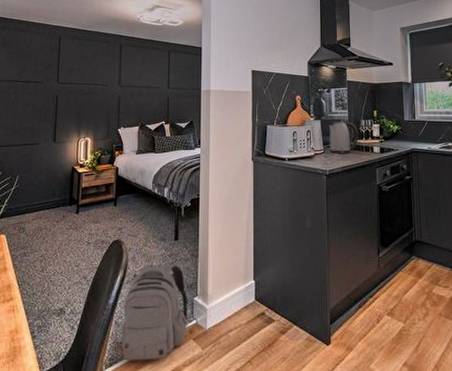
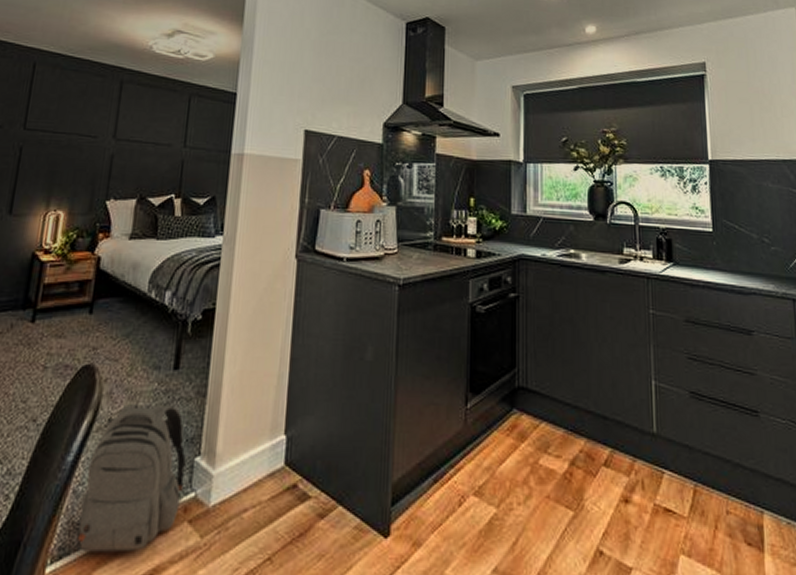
kettle: present [328,120,358,154] -> none [406,208,446,257]

